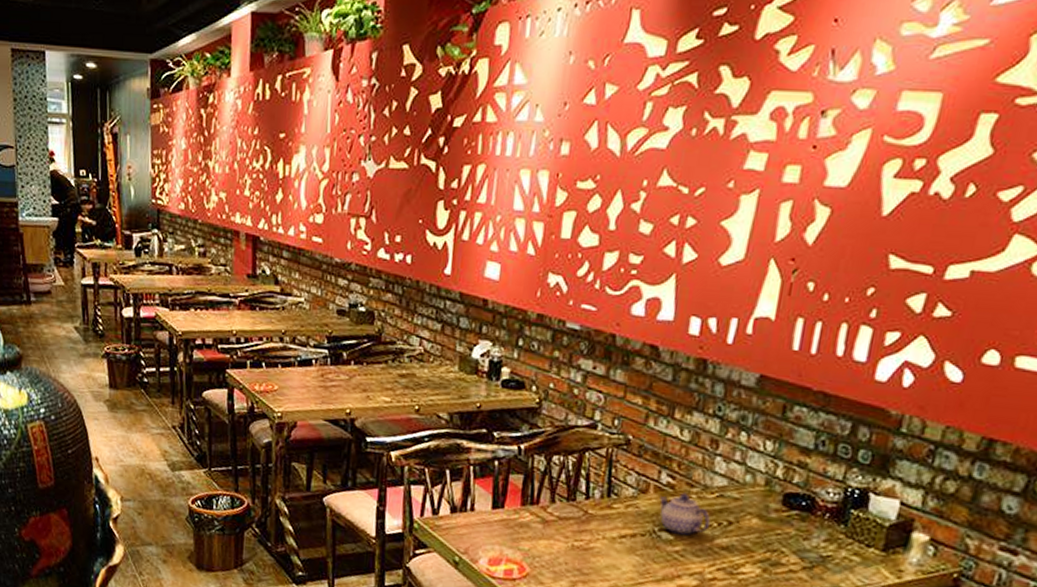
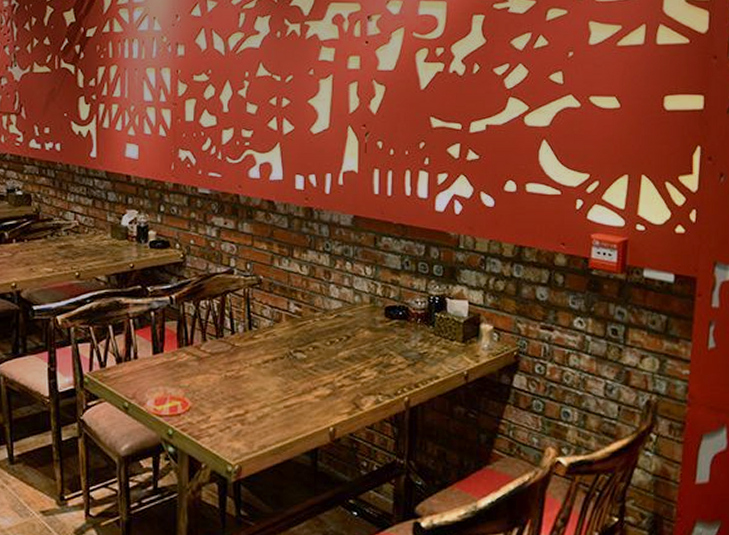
teapot: present [659,493,711,536] -> none [291,318,334,353]

